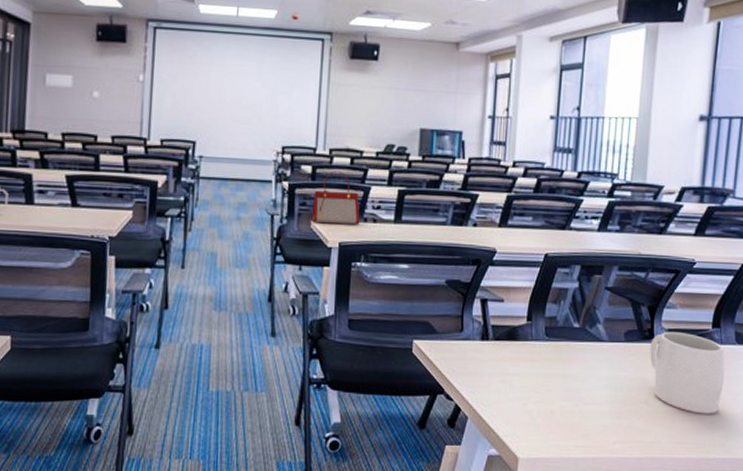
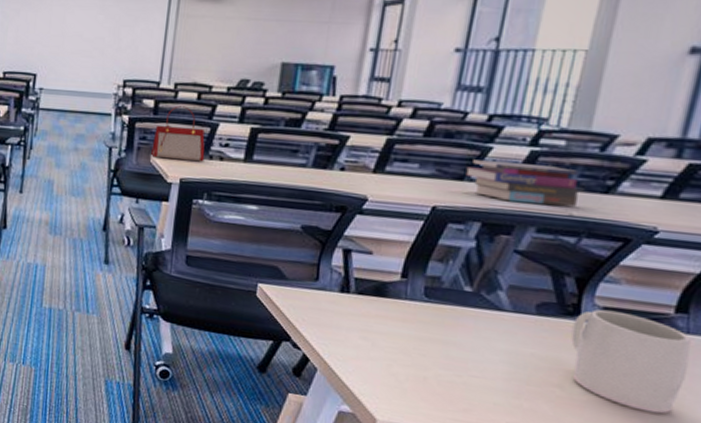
books: none [566,211,643,247] -> present [466,159,579,207]

